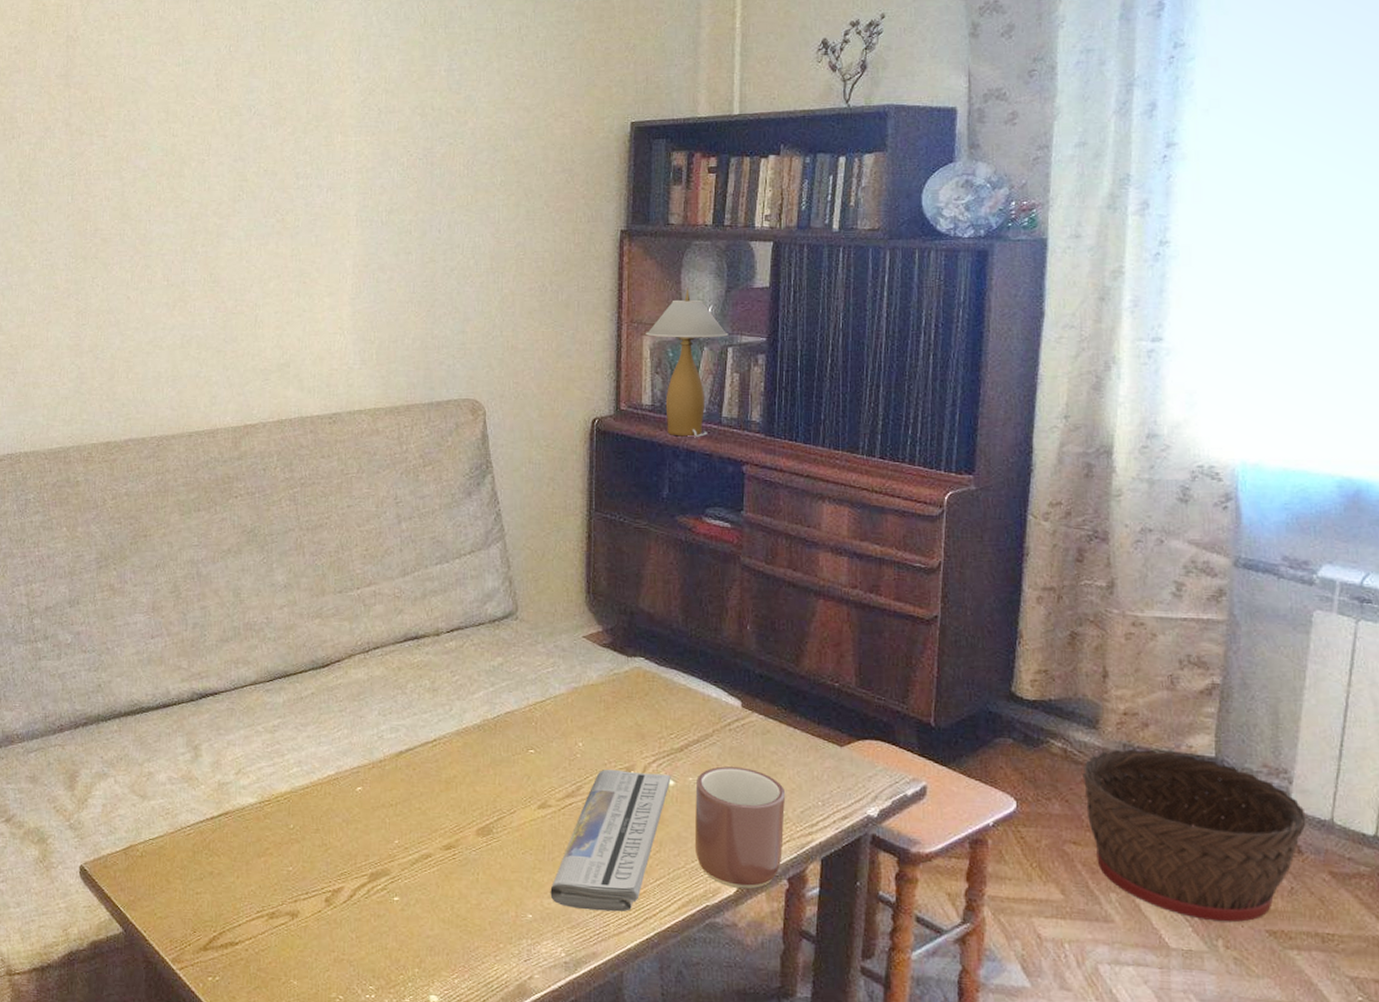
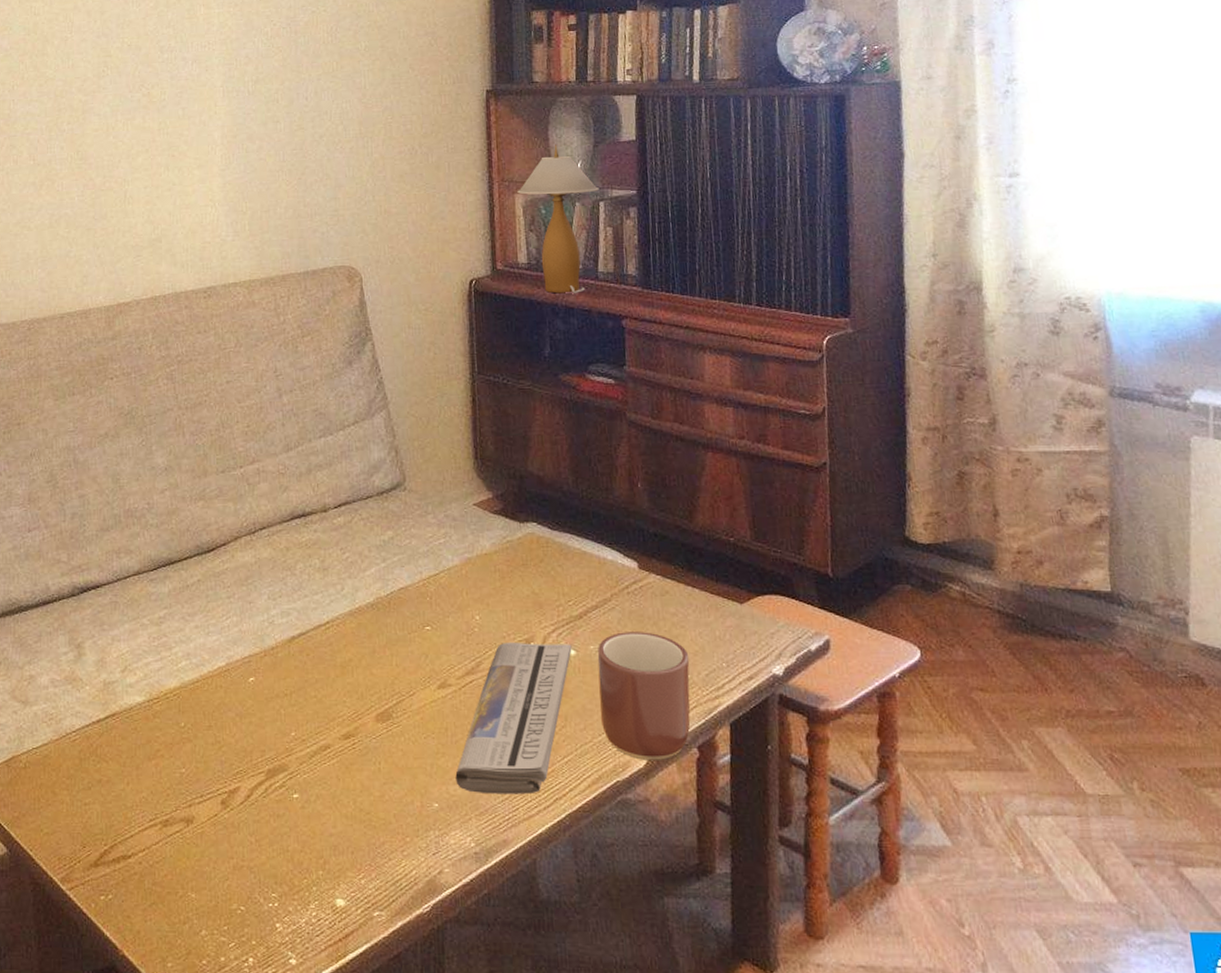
basket: present [1082,749,1306,922] -> none [982,588,1207,761]

